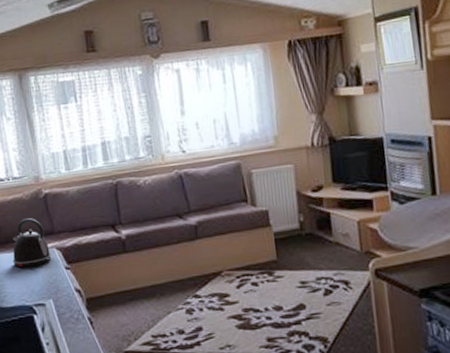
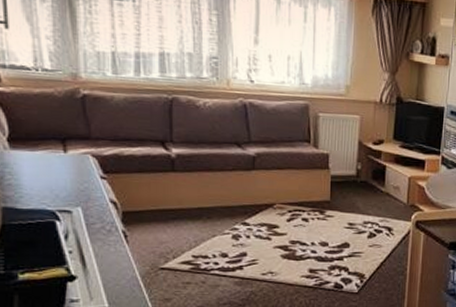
kettle: present [13,218,52,268] -> none [34,117,85,170]

